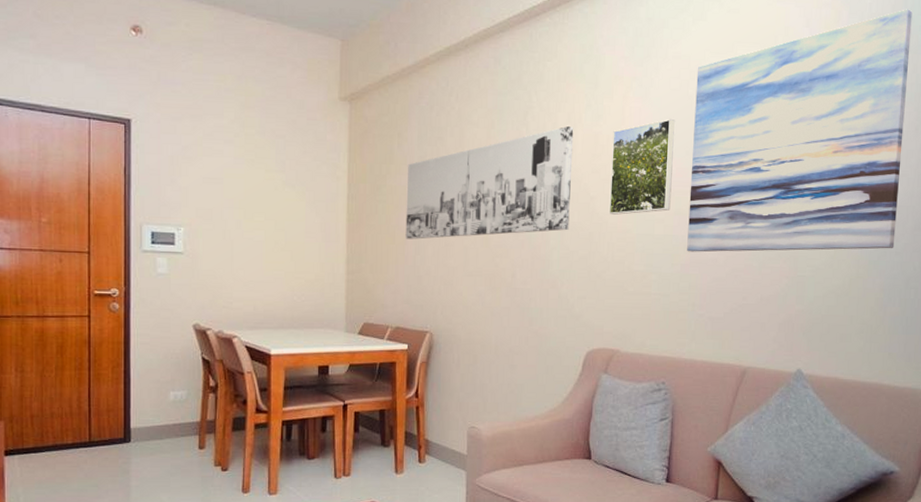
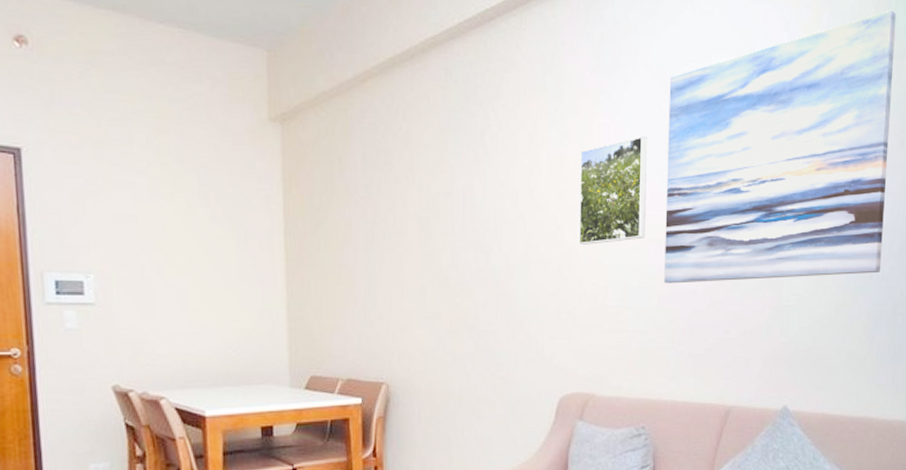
wall art: present [405,125,574,240] -> none [352,146,537,279]

